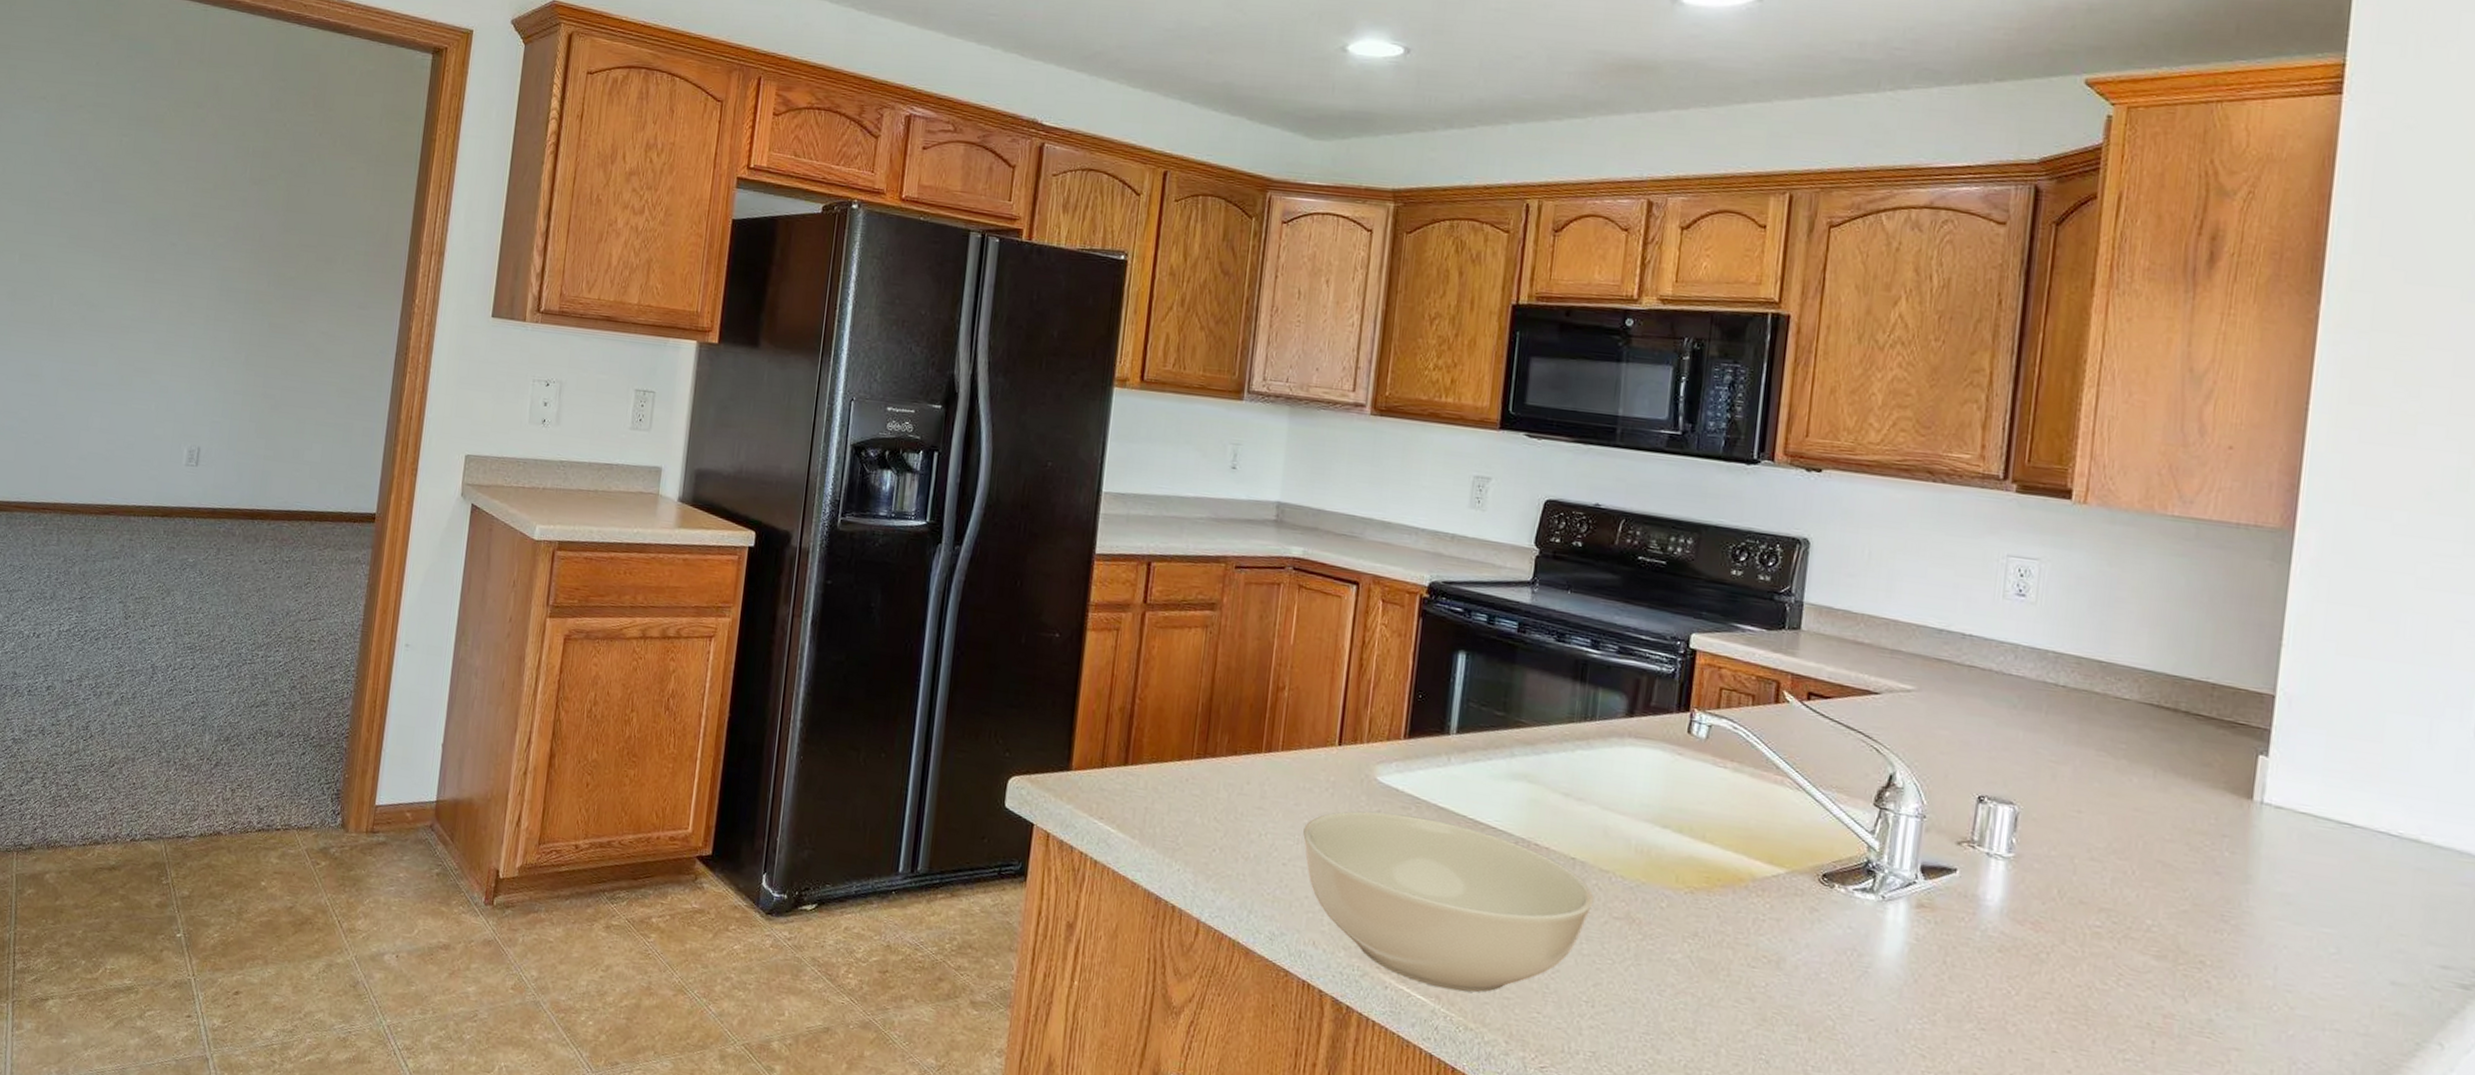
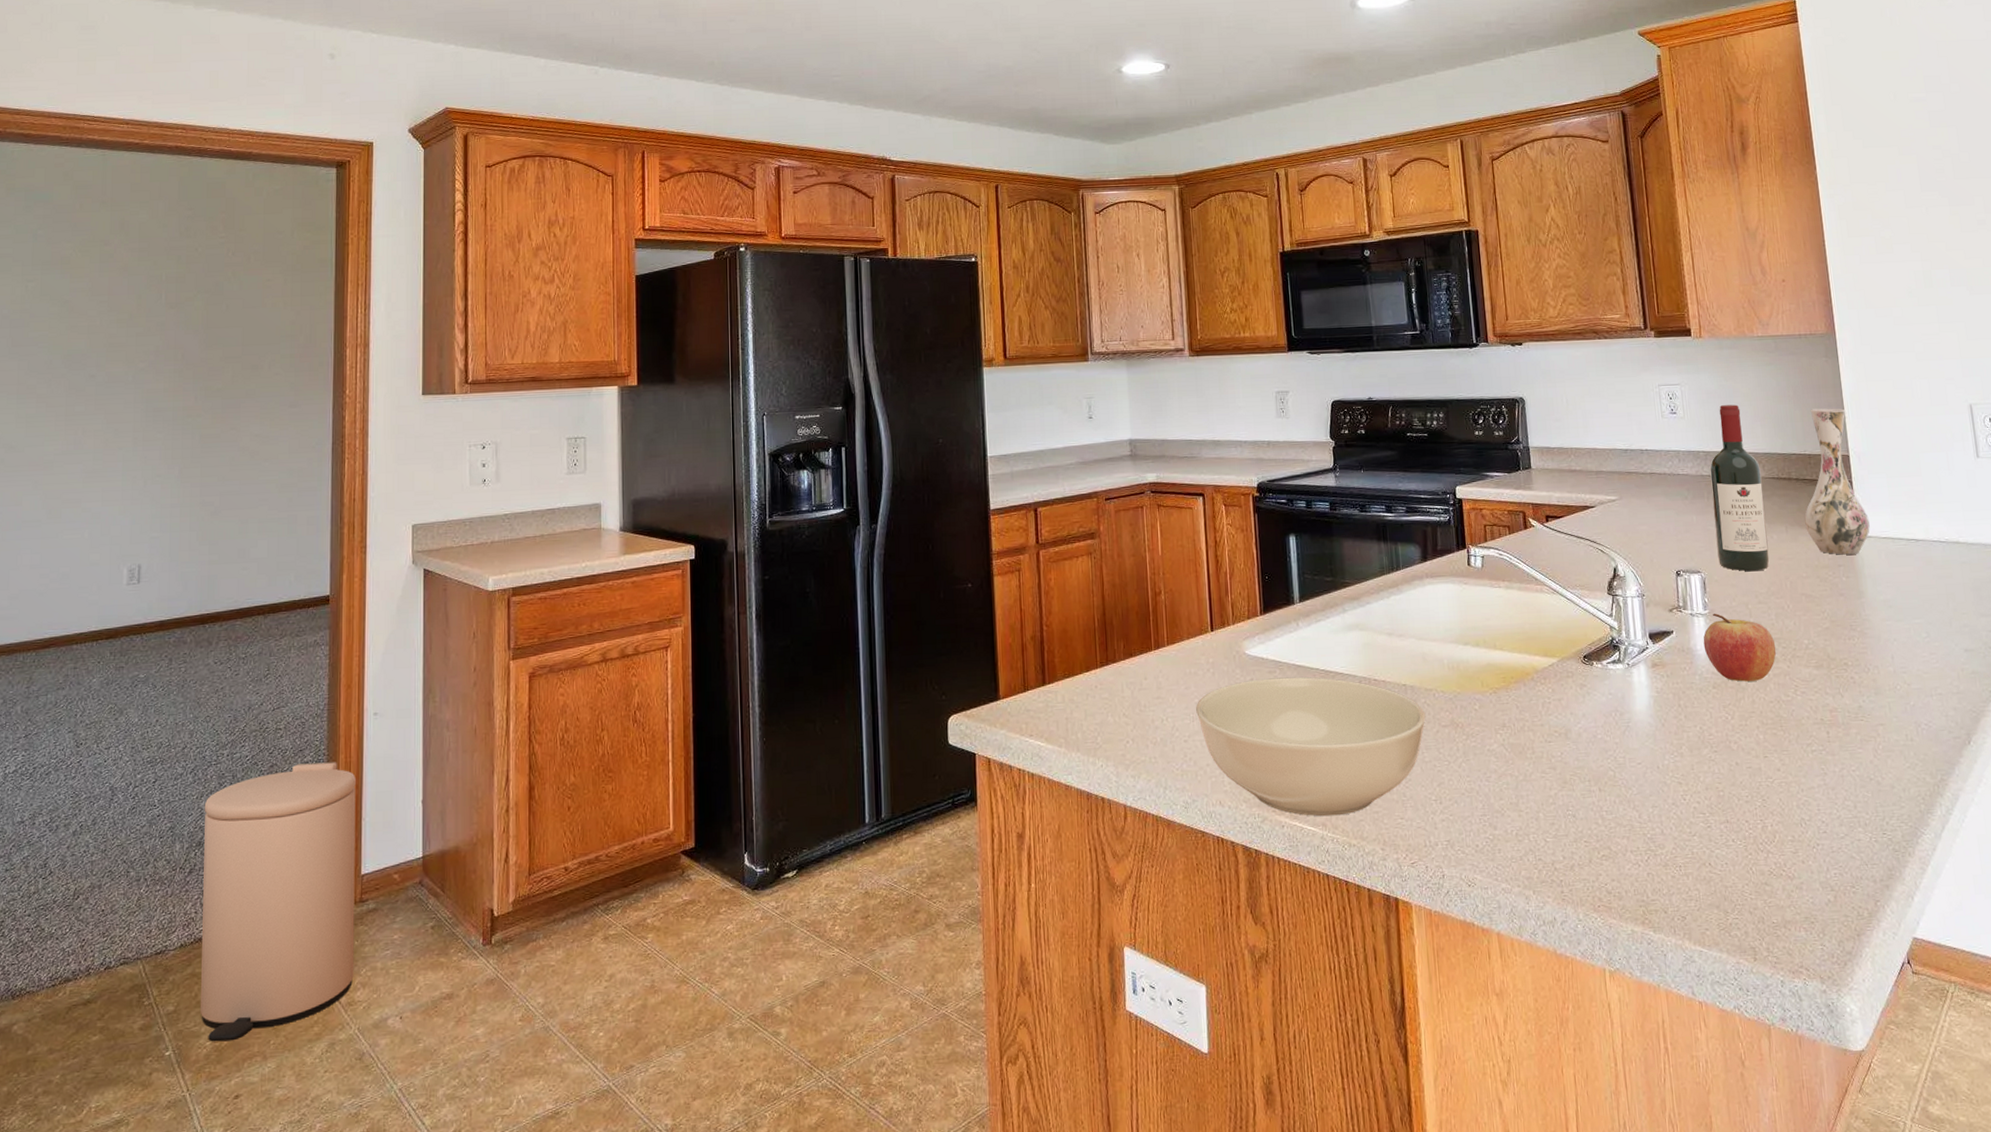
pedal bin: none [211,680,381,939] -> present [199,762,356,1042]
fruit: none [1996,859,2103,956] -> present [1703,613,1776,682]
wine bottle: none [2043,597,2135,820] -> present [1709,404,1770,572]
vase: none [2184,625,2285,826] -> present [1804,408,1870,555]

